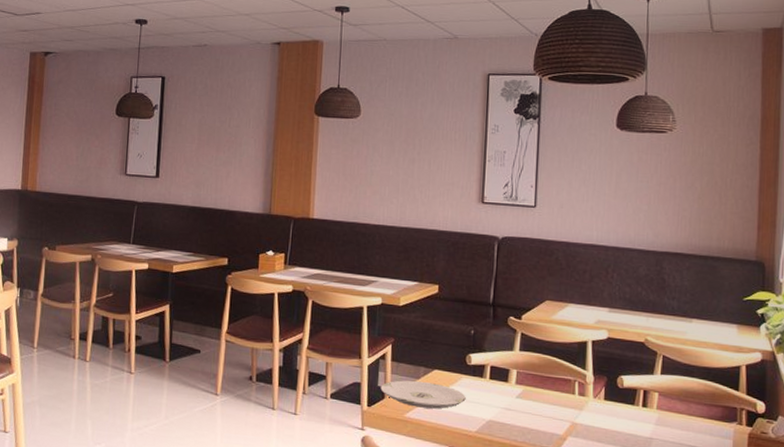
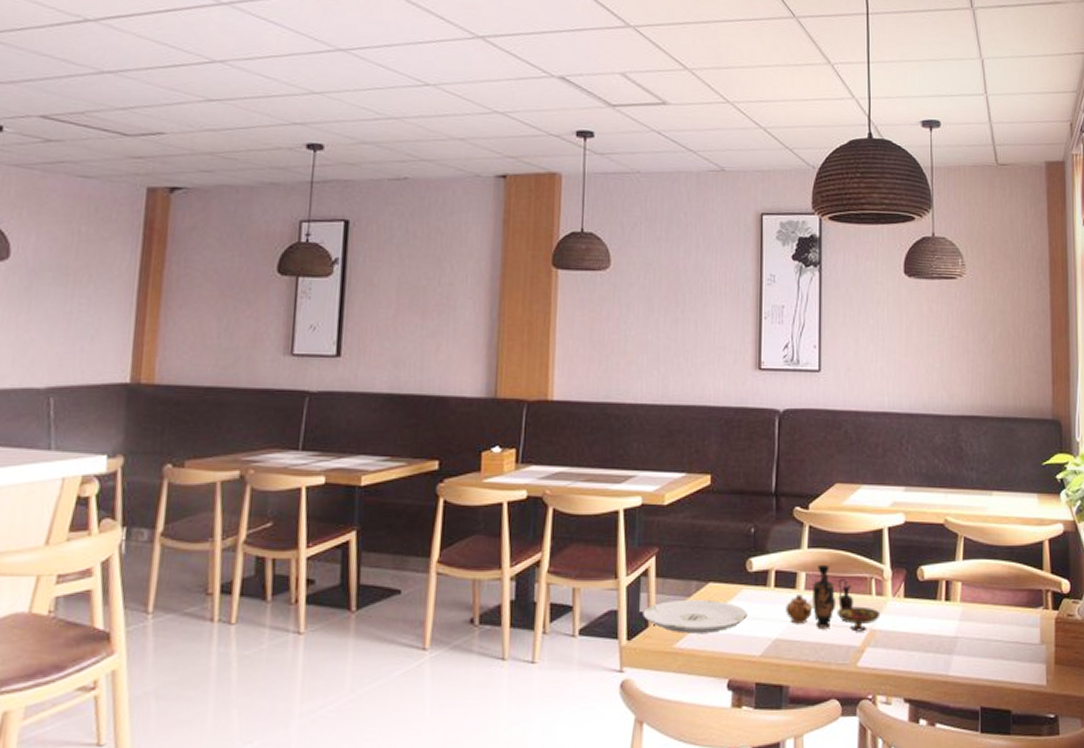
vase: none [498,365,582,424] -> present [785,564,881,632]

